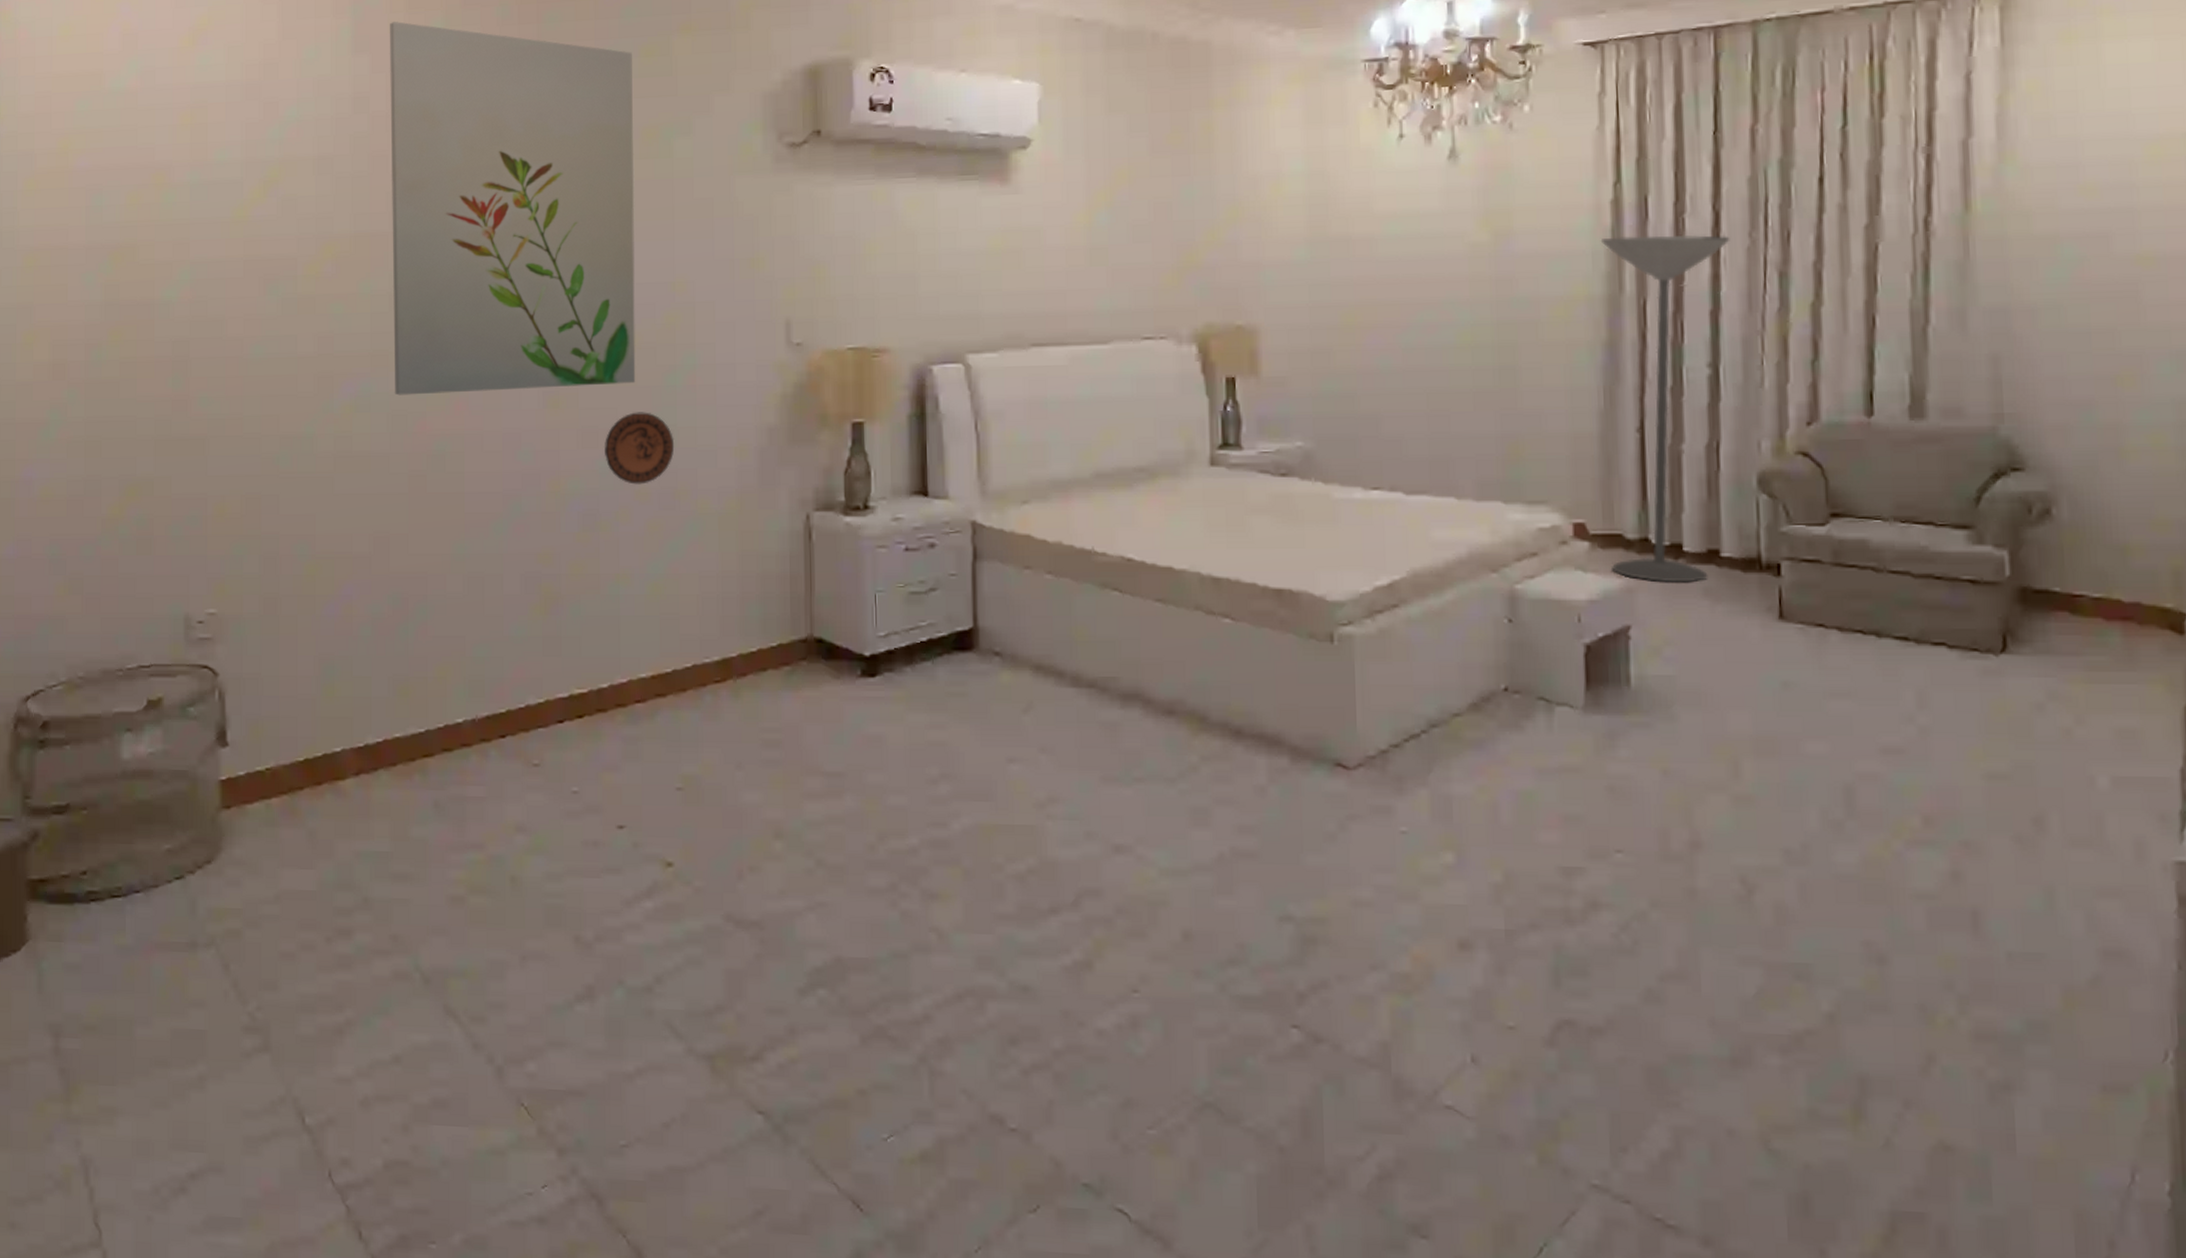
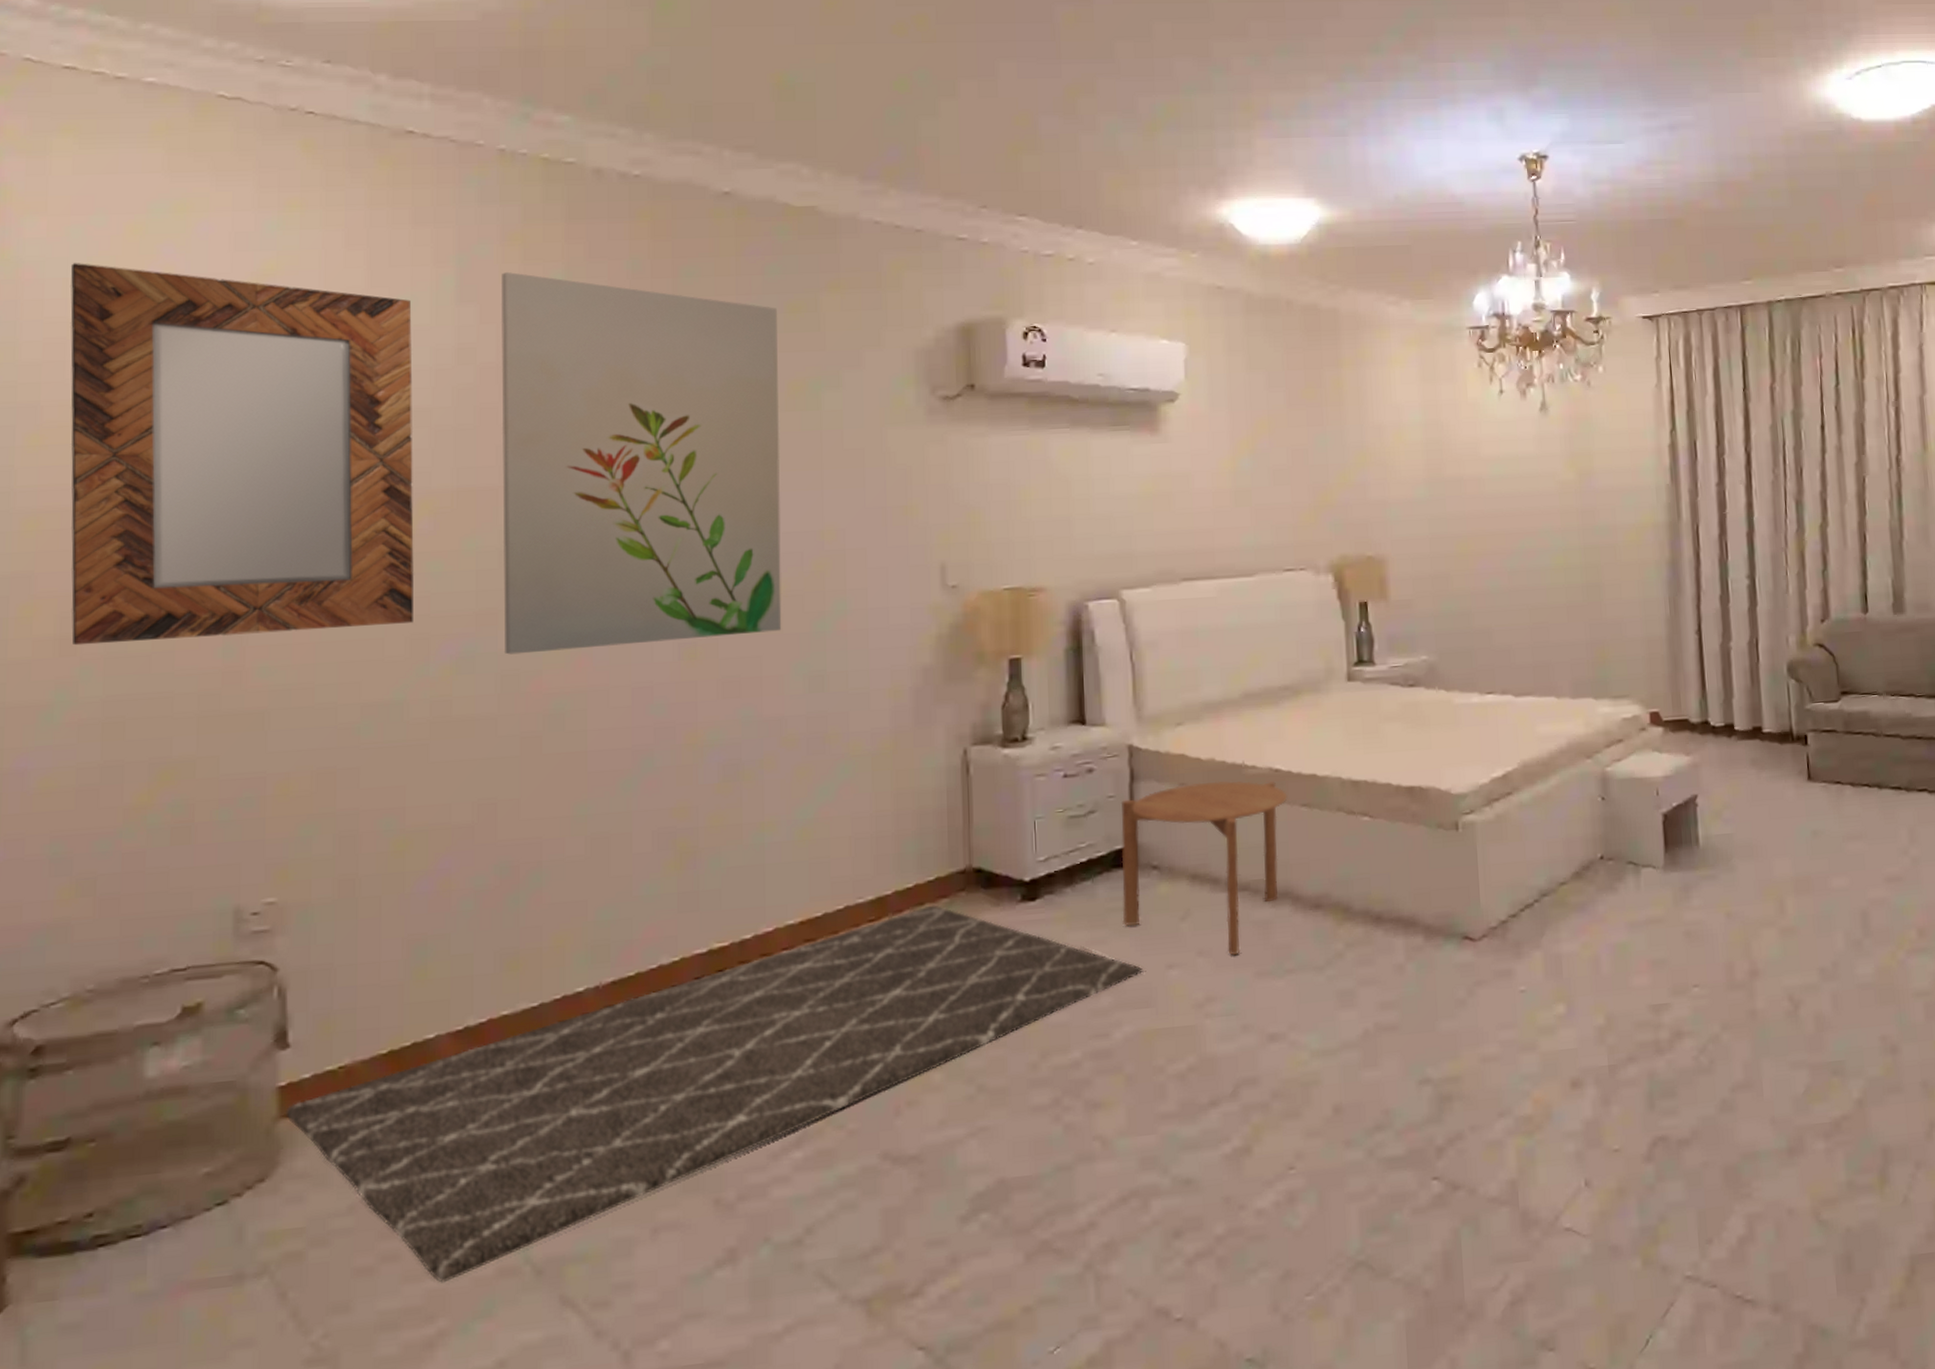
home mirror: none [53,22,320,371] -> present [70,263,414,646]
rug: none [226,671,983,977] -> present [285,905,1144,1283]
decorative plate: present [603,412,675,485] -> none [746,659,824,732]
side table: none [962,566,1140,757] -> present [1120,781,1288,956]
floor lamp: present [1600,234,1730,583] -> none [1661,471,1759,757]

